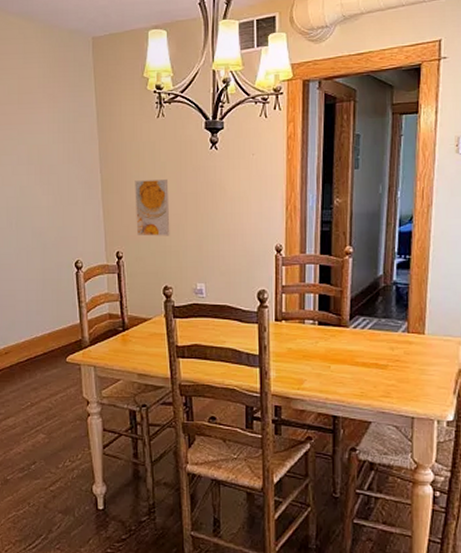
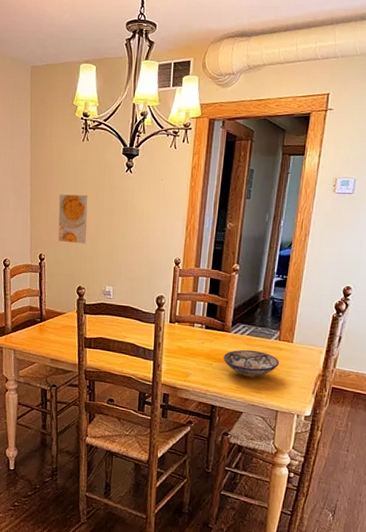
bowl: none [343,346,411,379] -> present [223,349,280,378]

